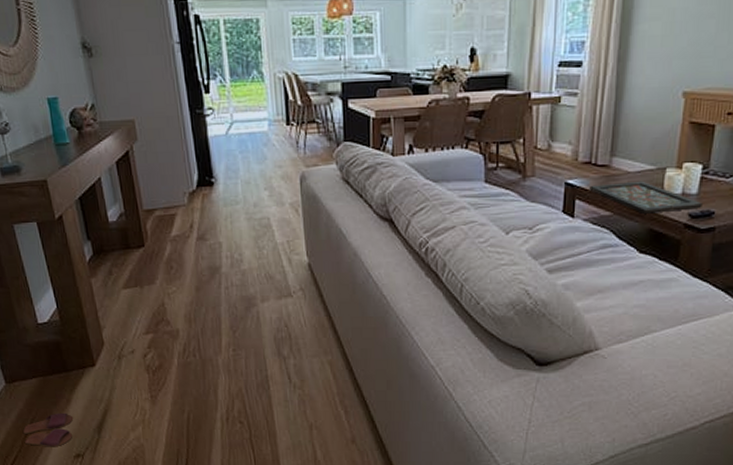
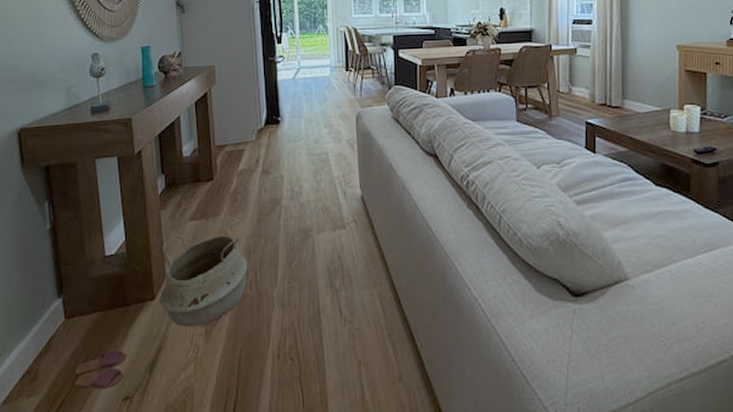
woven basket: none [96,303,190,392] -> present [159,235,248,327]
decorative tray: present [589,181,703,214] -> none [607,120,705,150]

